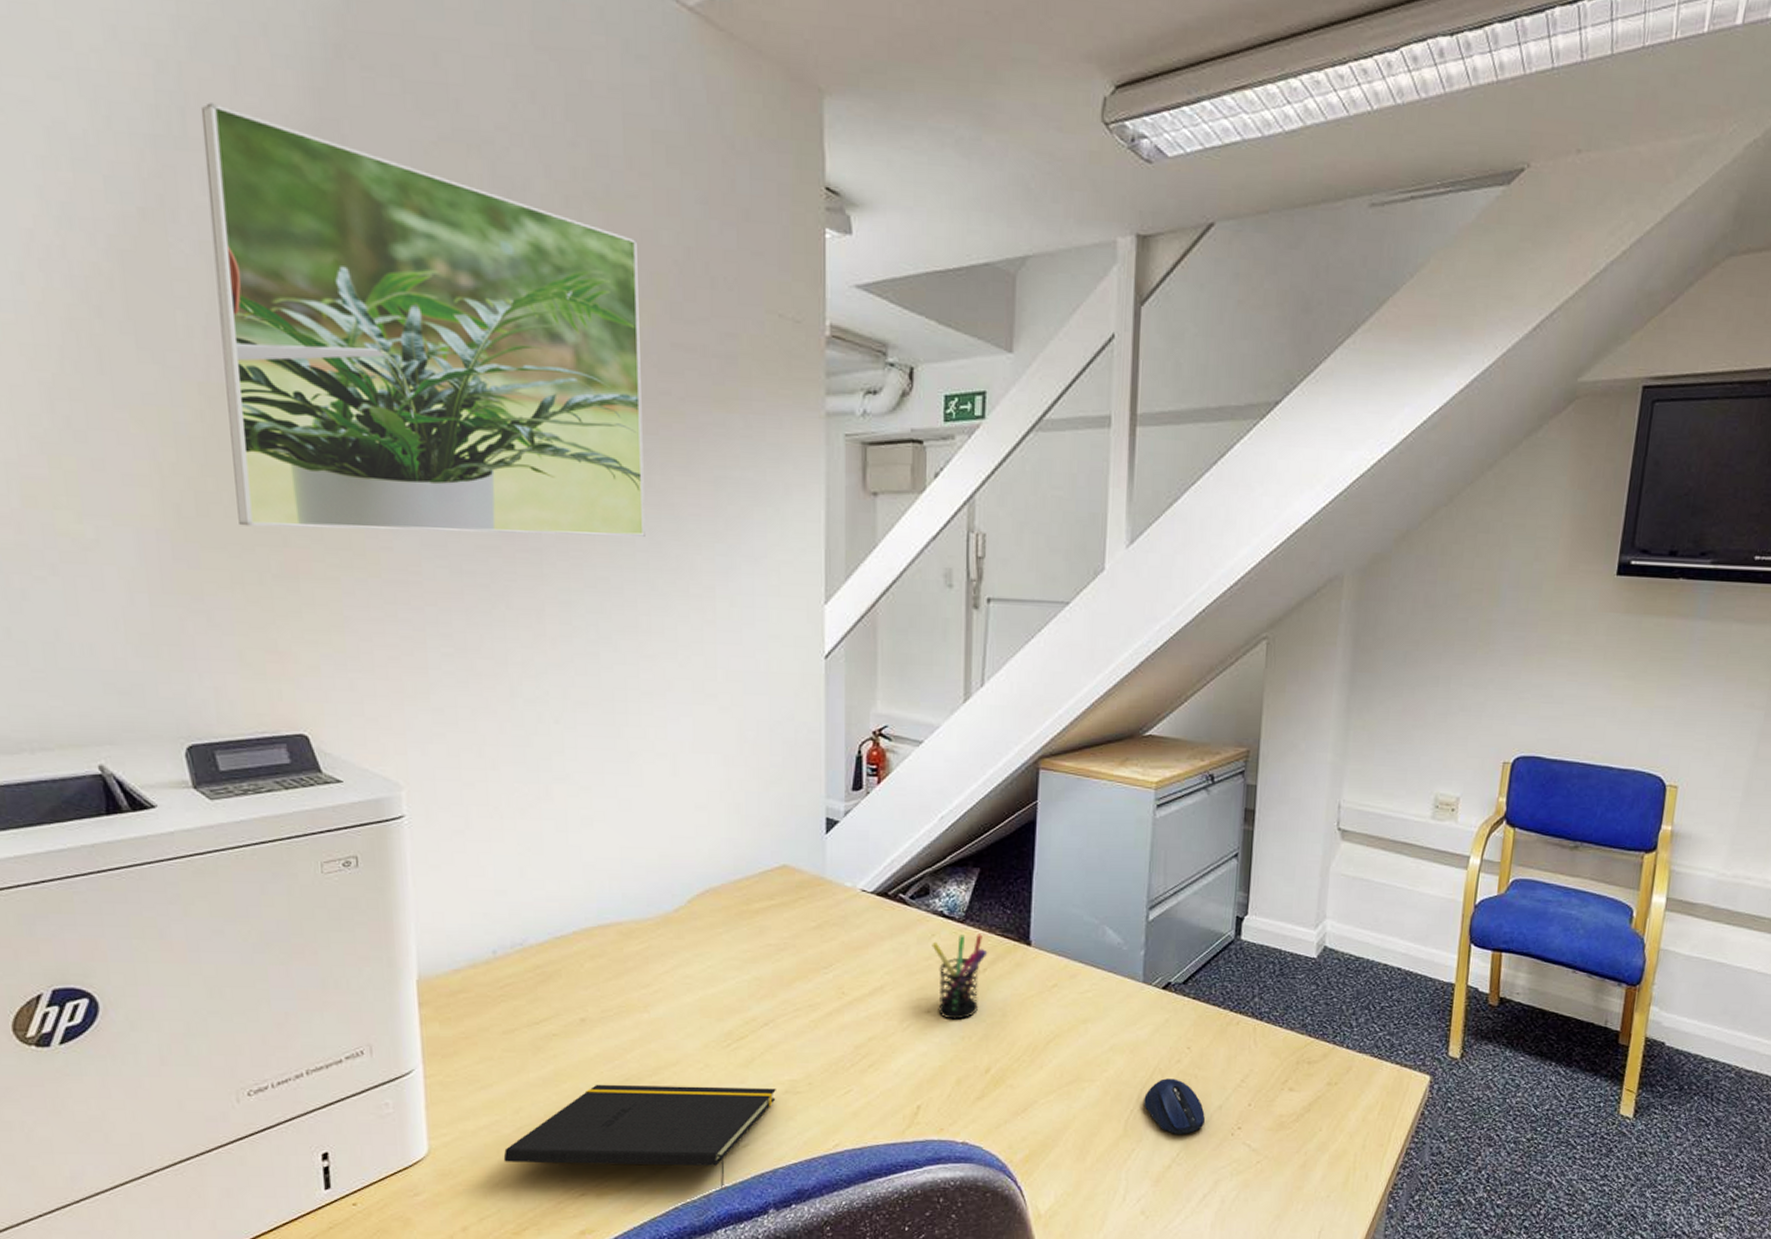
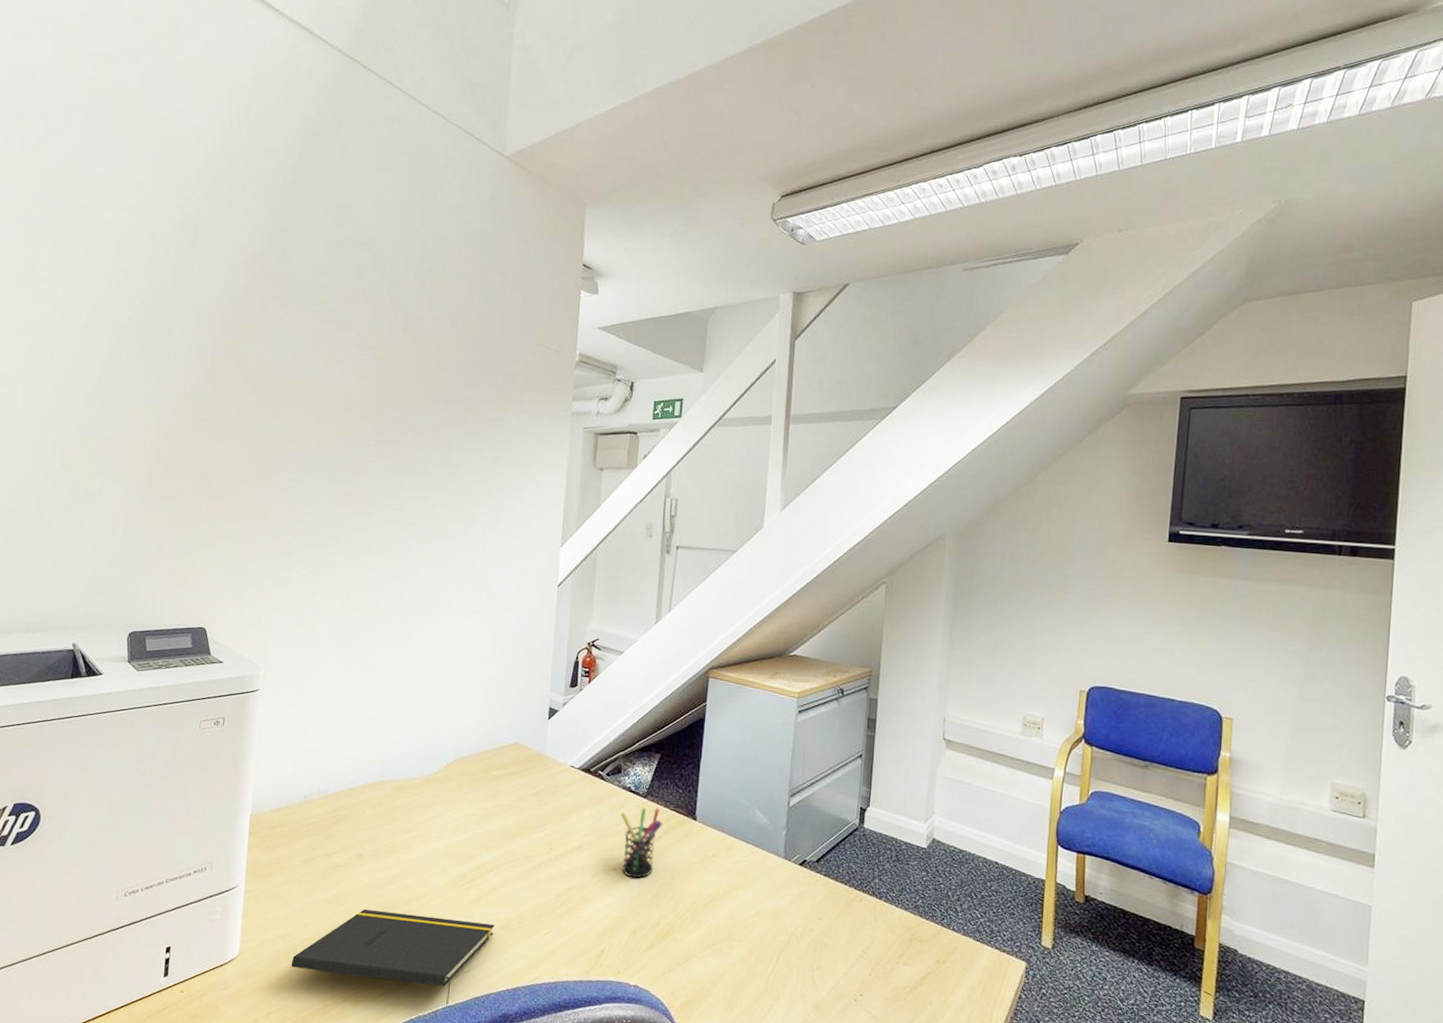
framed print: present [201,103,645,537] -> none [186,221,458,496]
computer mouse: present [1144,1078,1205,1134] -> none [782,944,833,996]

